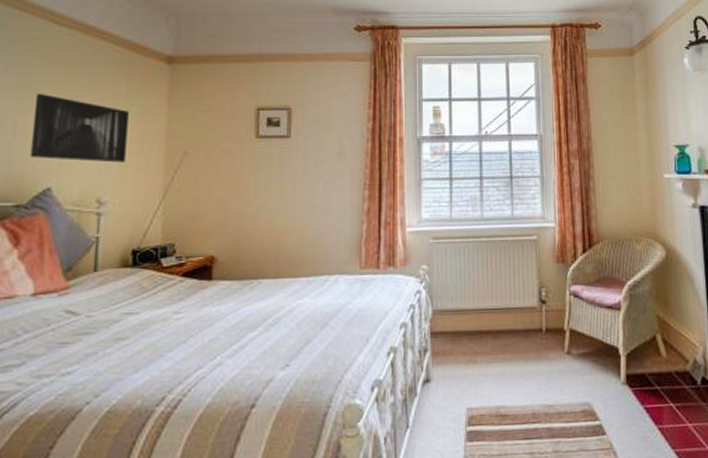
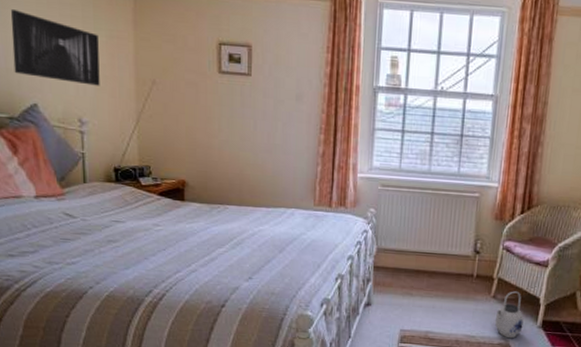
teapot: none [574,342,606,403] -> present [495,291,524,339]

